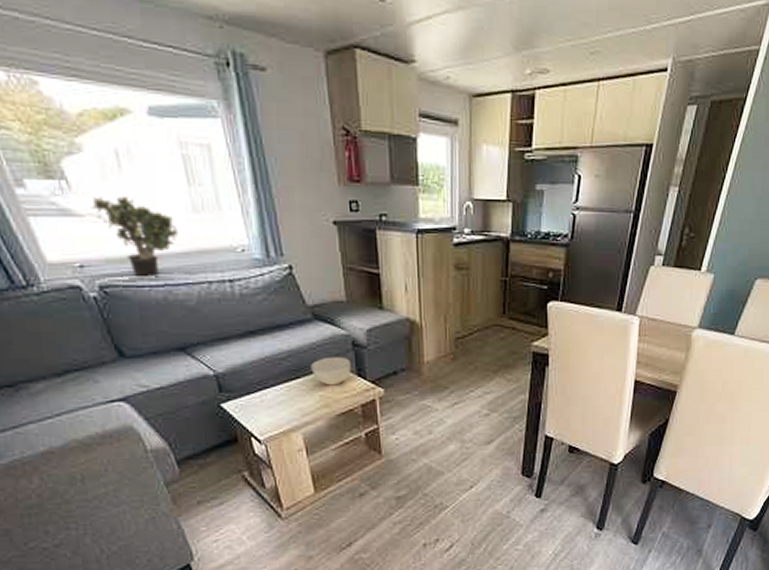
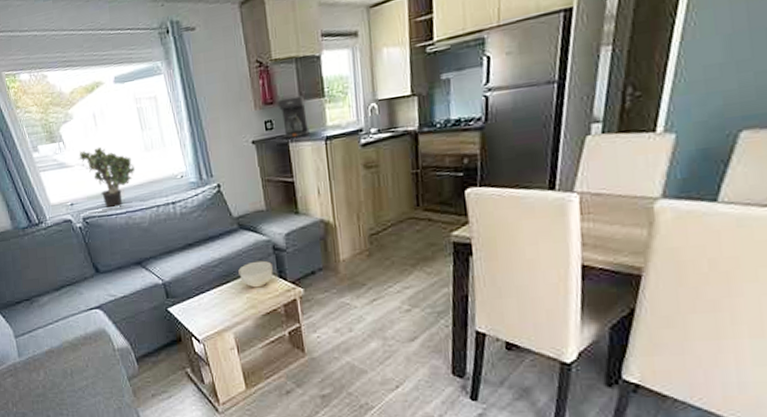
coffee maker: none [366,179,400,225] -> present [278,96,310,139]

